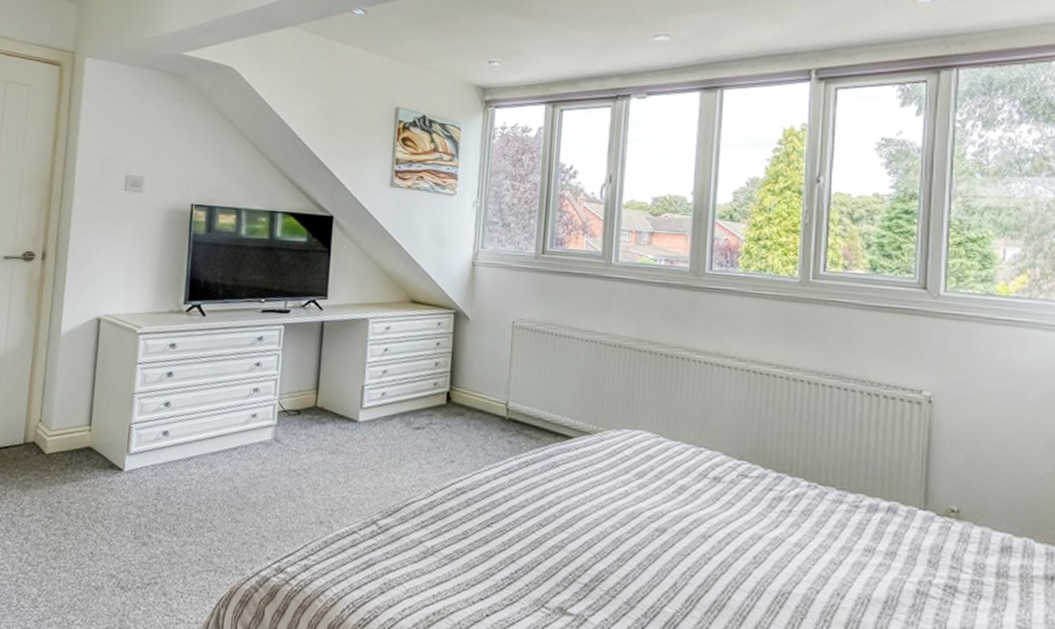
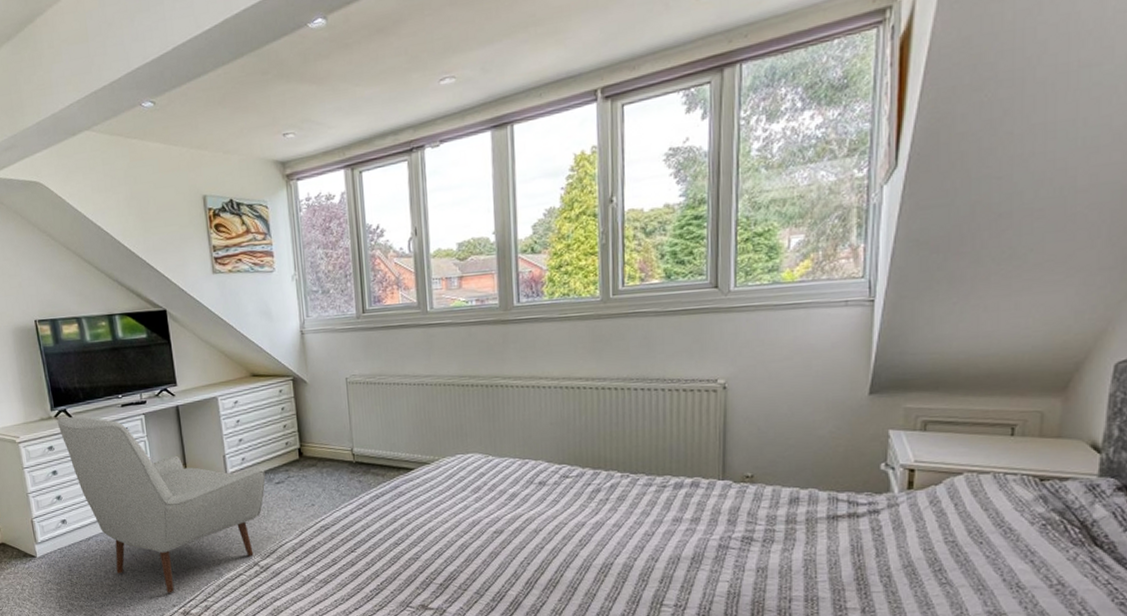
chair: none [187,313,405,542] -> present [57,416,266,593]

